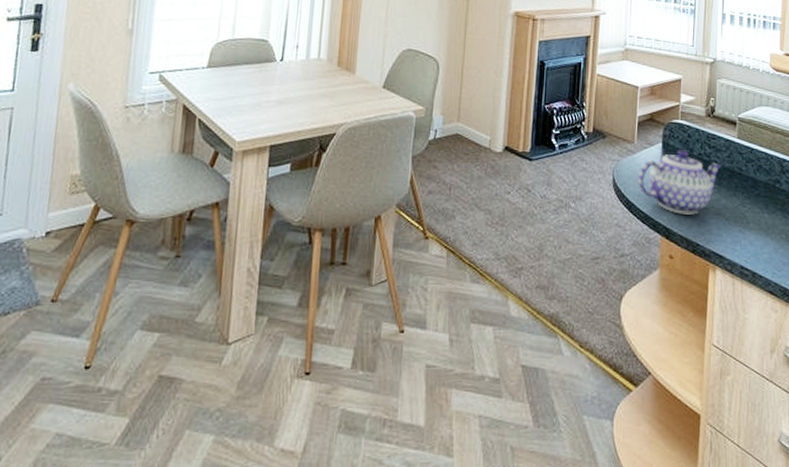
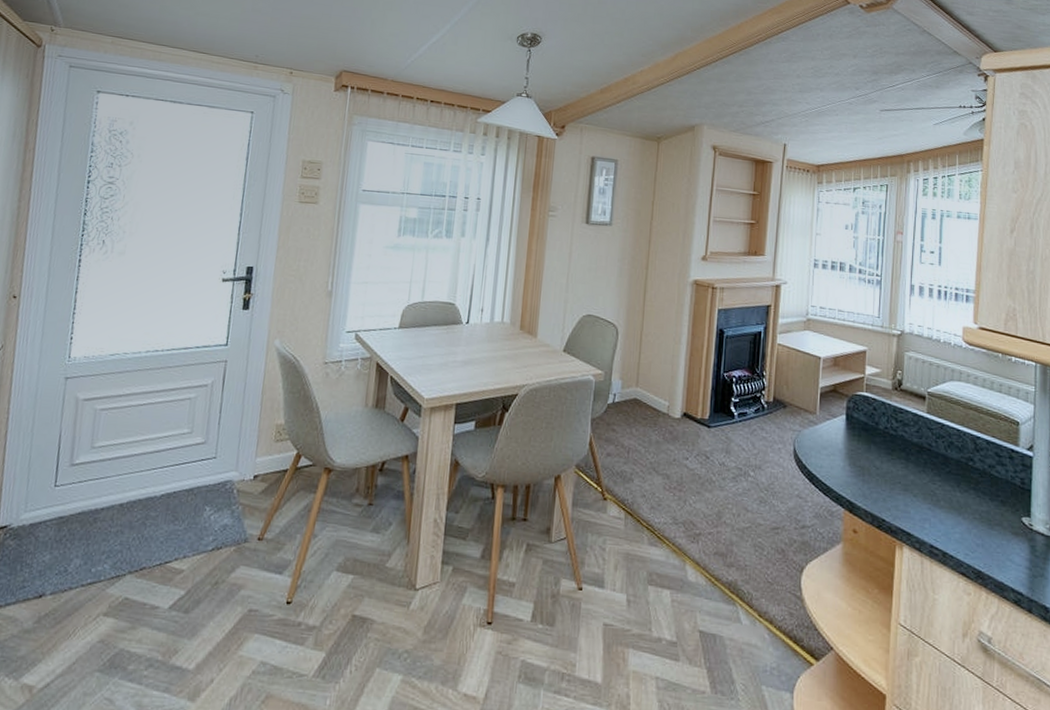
teapot: present [637,150,722,215] -> none [819,423,910,490]

